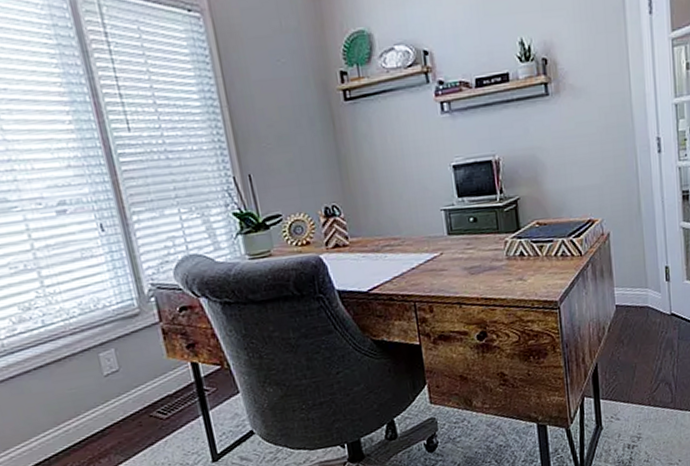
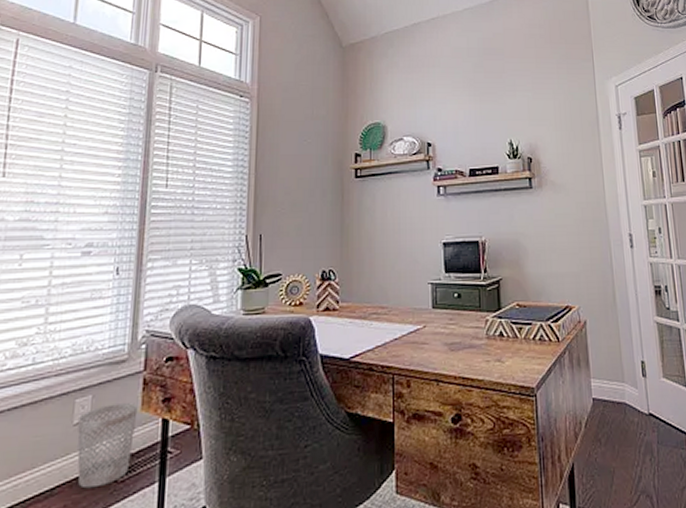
wastebasket: none [106,351,171,427] -> present [77,403,138,489]

